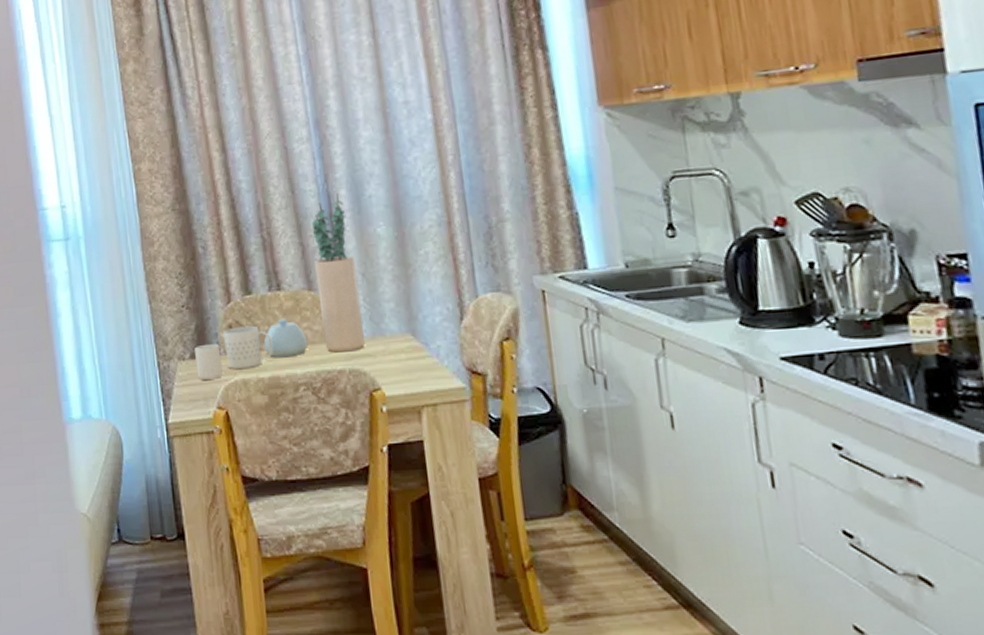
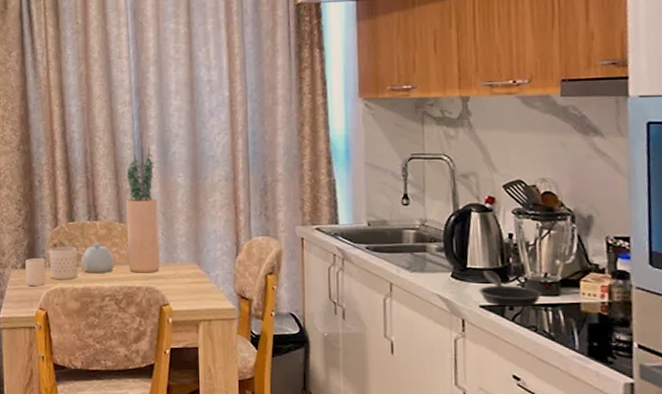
frying pan: none [777,311,861,356] -> present [479,270,543,307]

